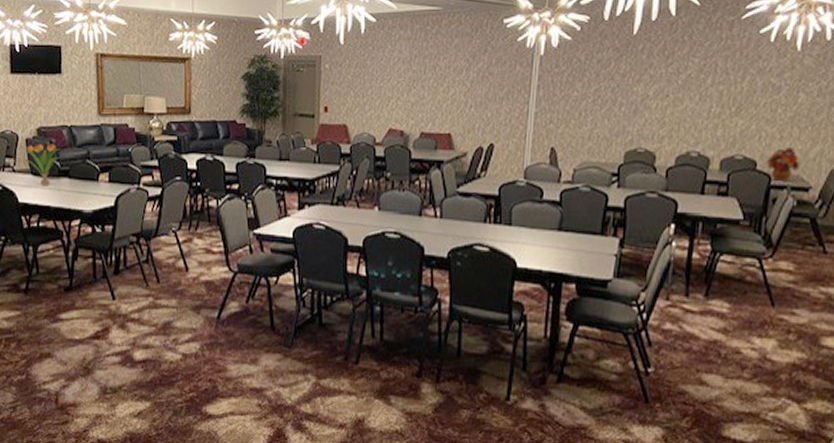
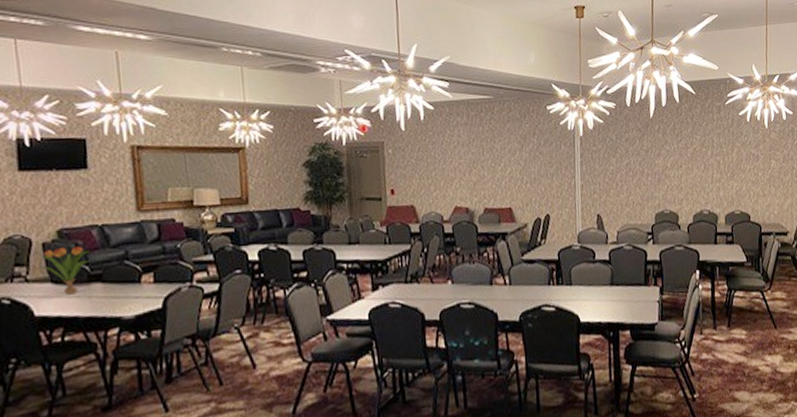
flower arrangement: present [767,146,800,181] -> none [757,201,779,229]

